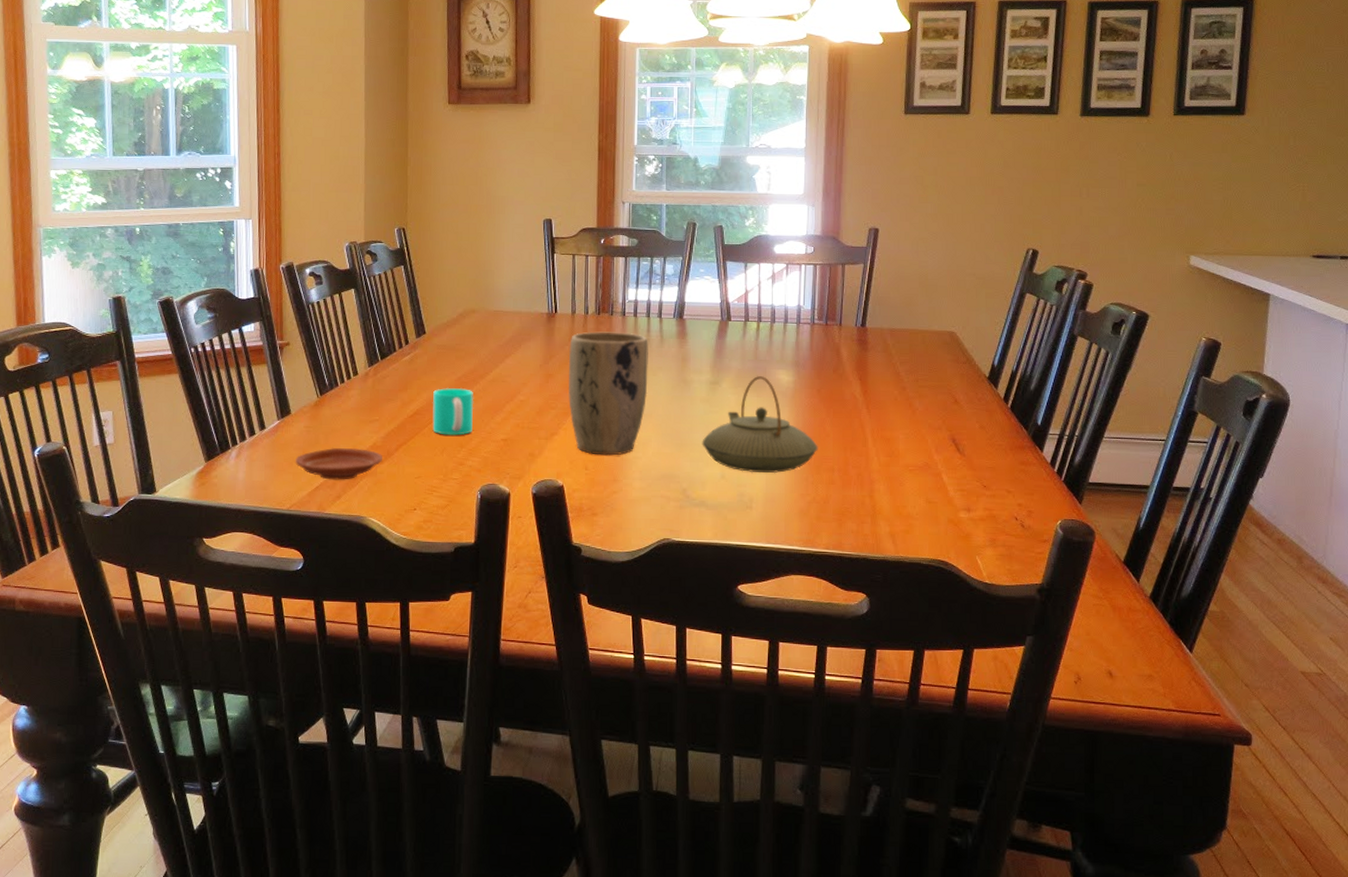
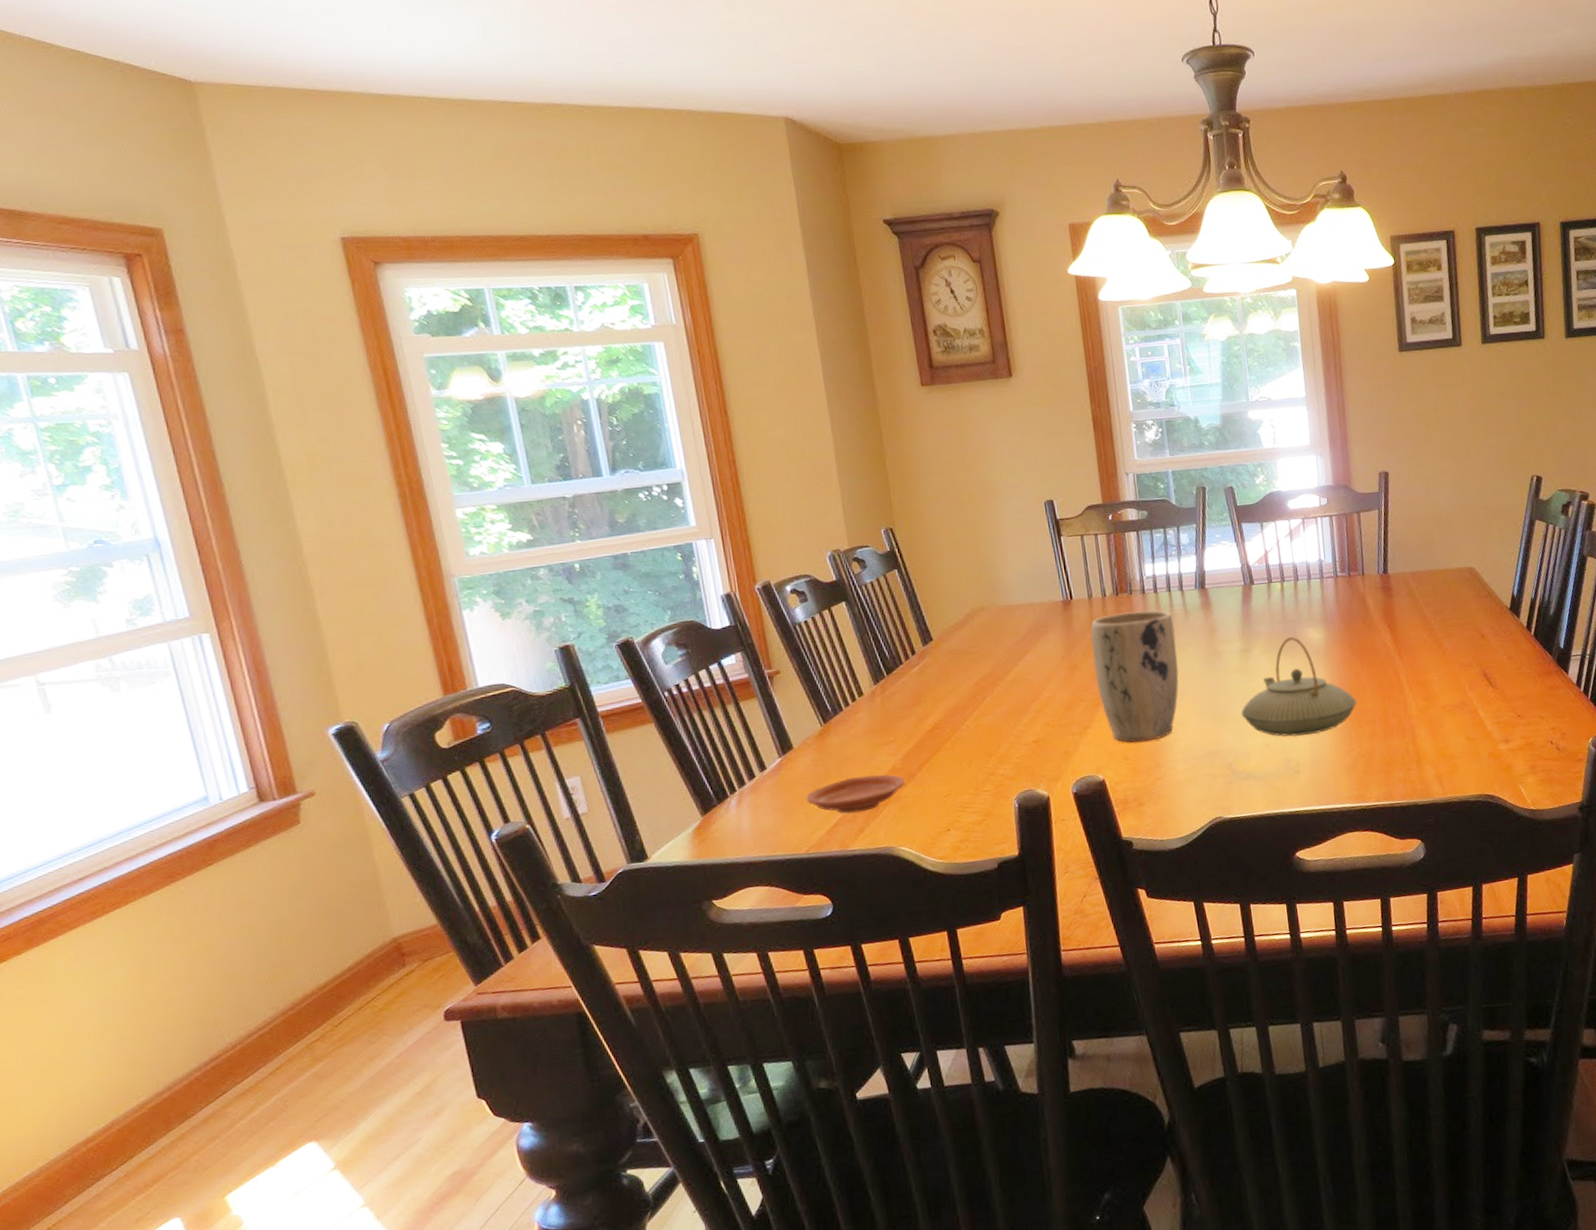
cup: present [432,388,474,436] -> none [950,693,1000,746]

